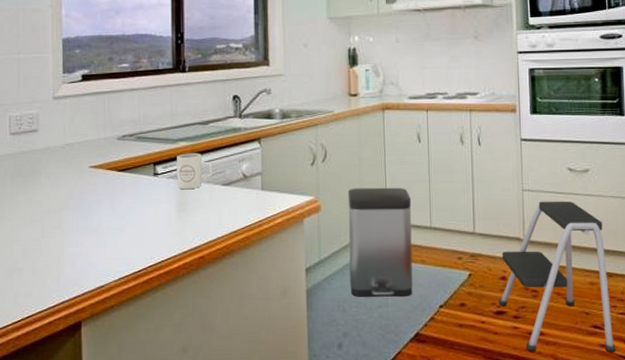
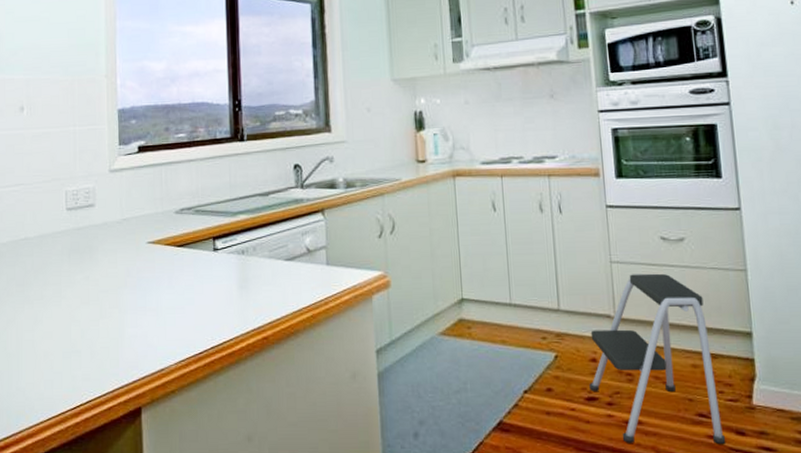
mug: present [176,153,213,190] -> none [236,226,275,266]
pedal bin: present [347,187,413,297] -> none [418,260,494,381]

